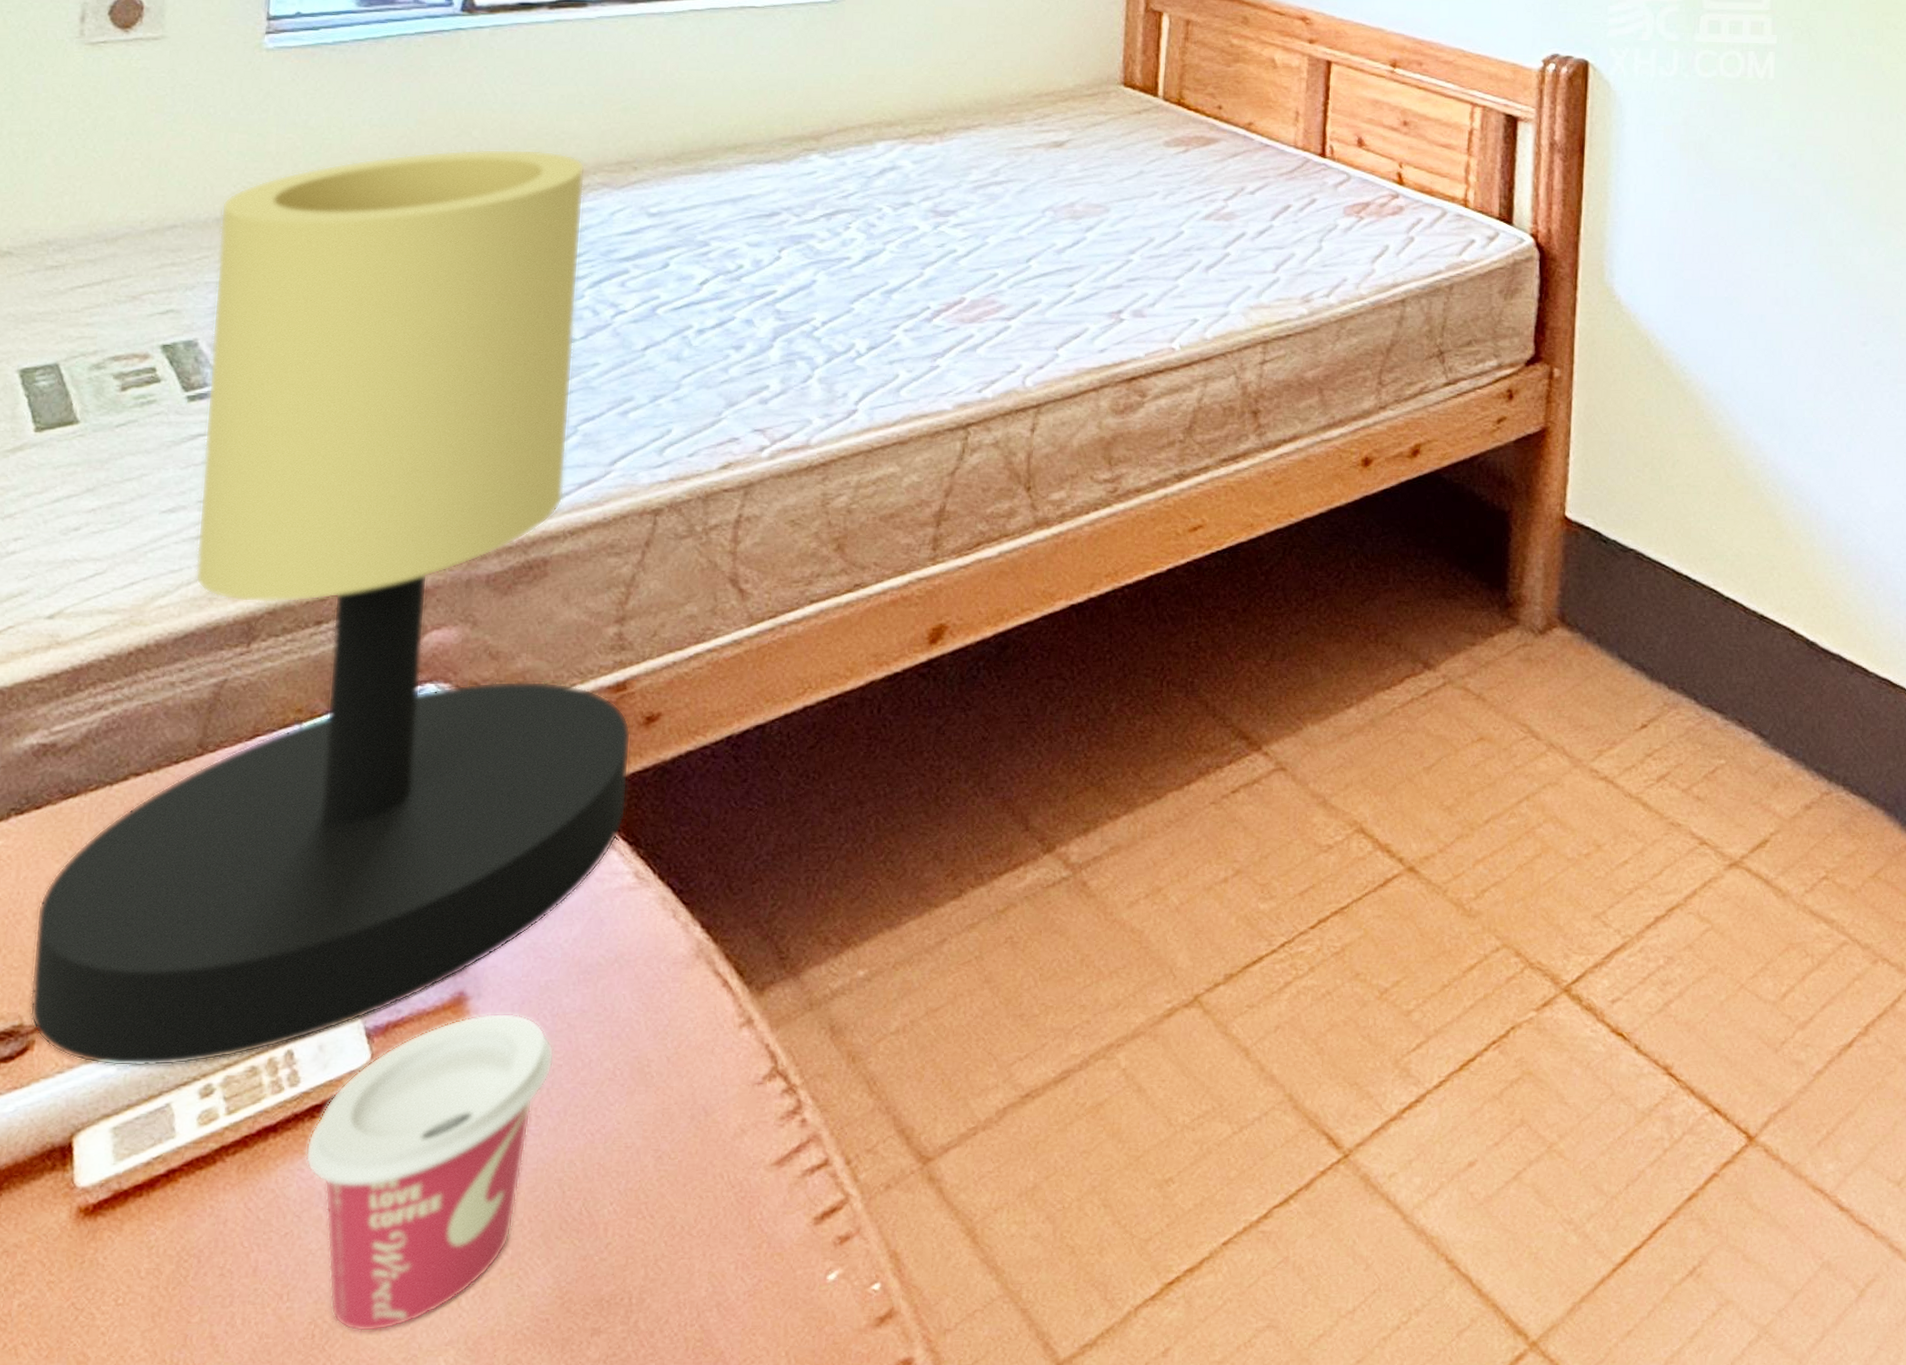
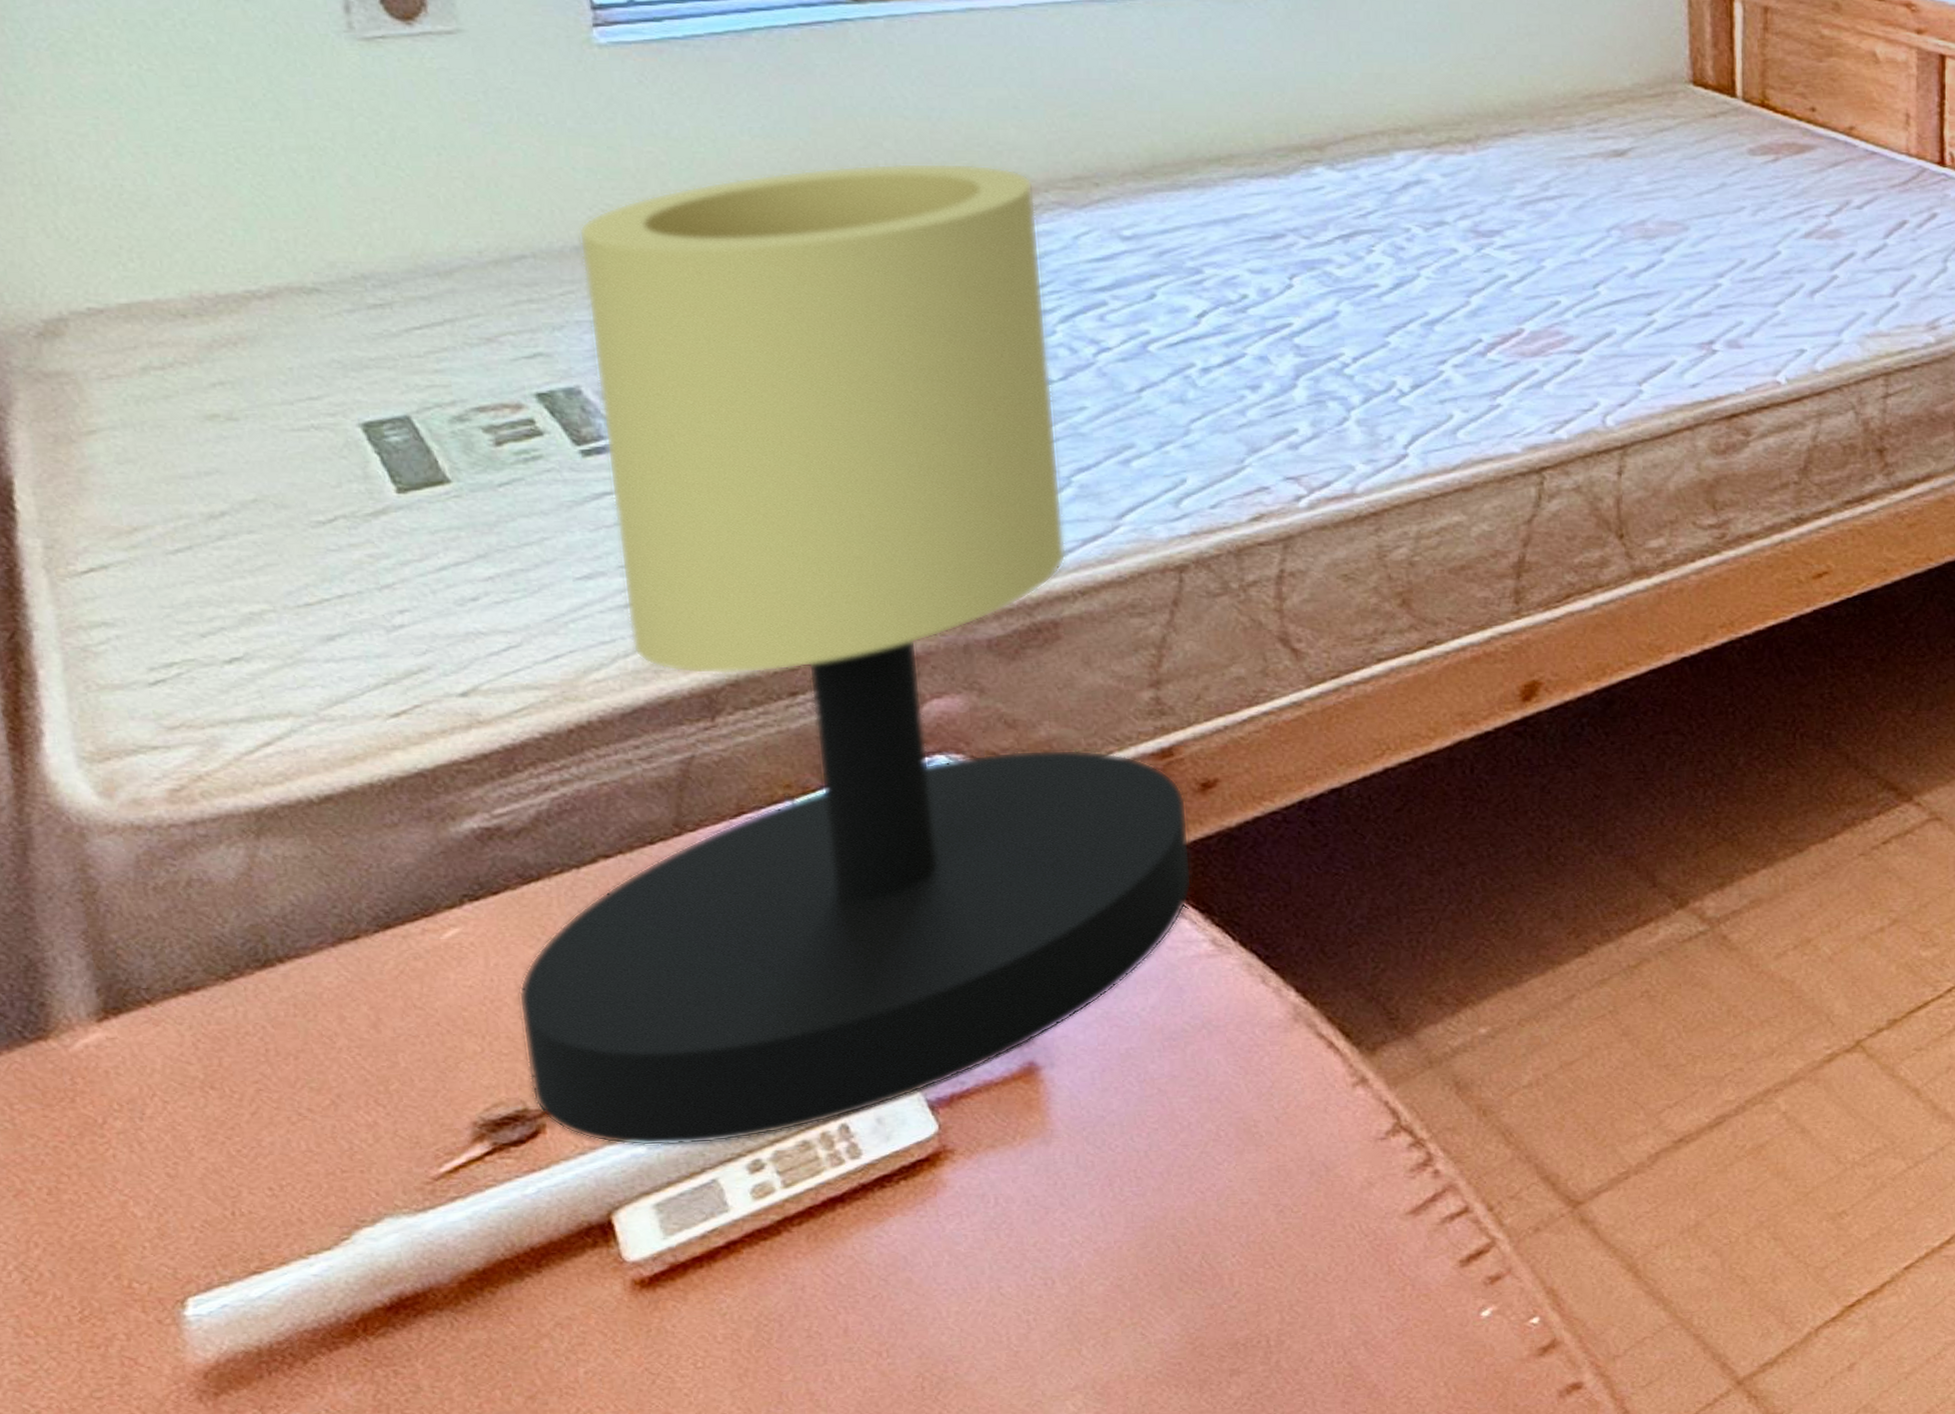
cup: present [305,1013,555,1332] -> none [881,1080,1149,1383]

